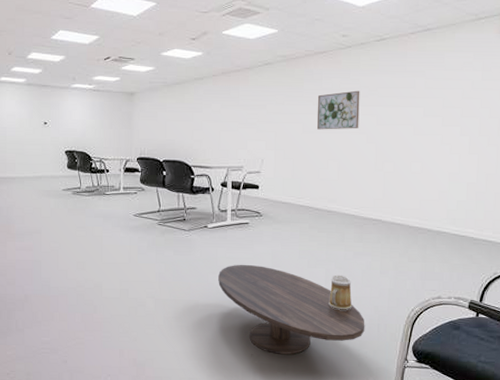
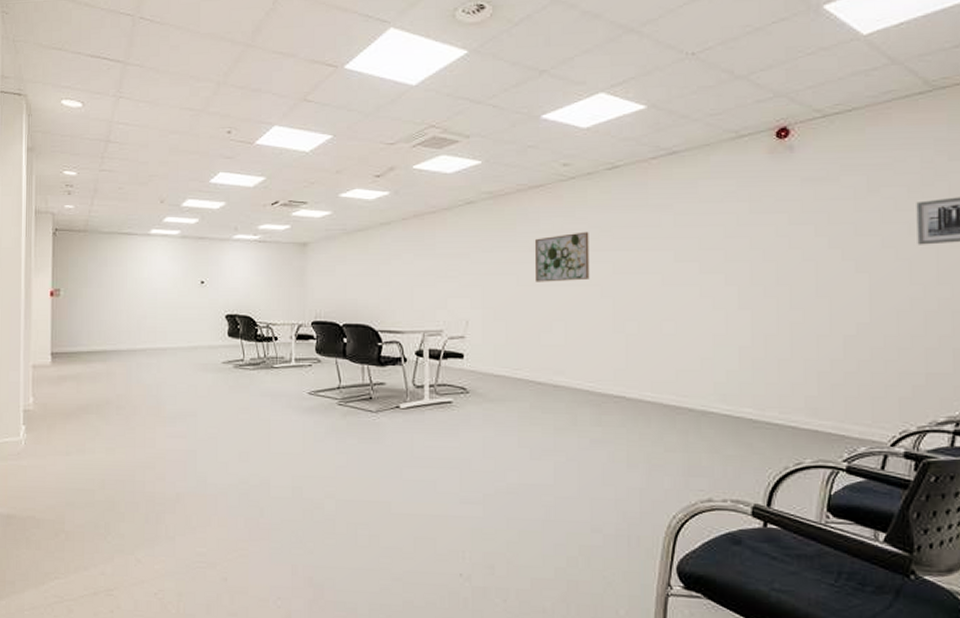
coffee table: present [218,264,365,354] -> none [415,455,611,575]
mug: present [329,275,352,310] -> none [560,469,592,517]

